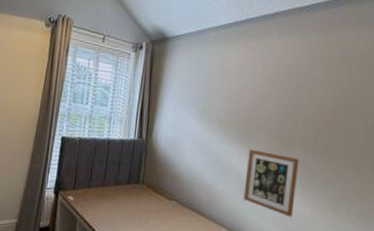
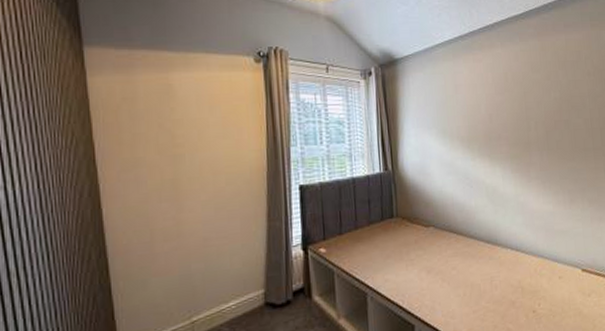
picture frame: present [243,149,299,218] -> none [492,160,539,217]

